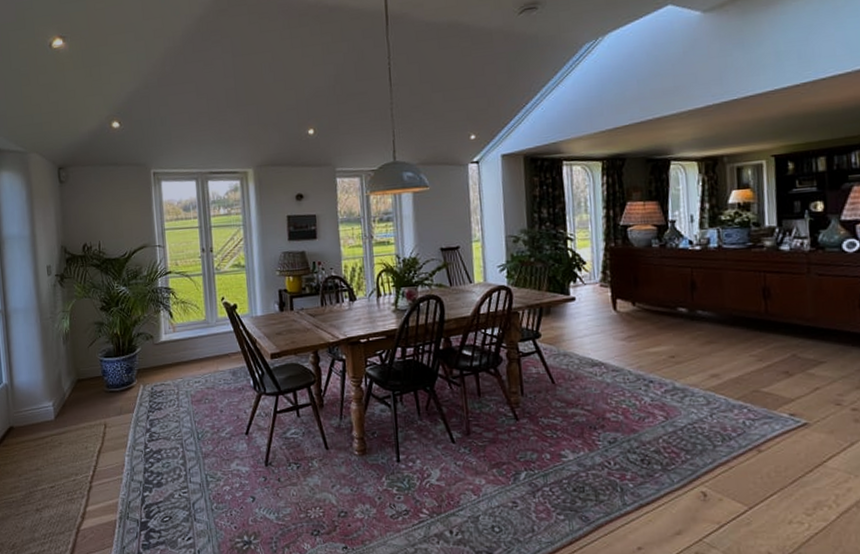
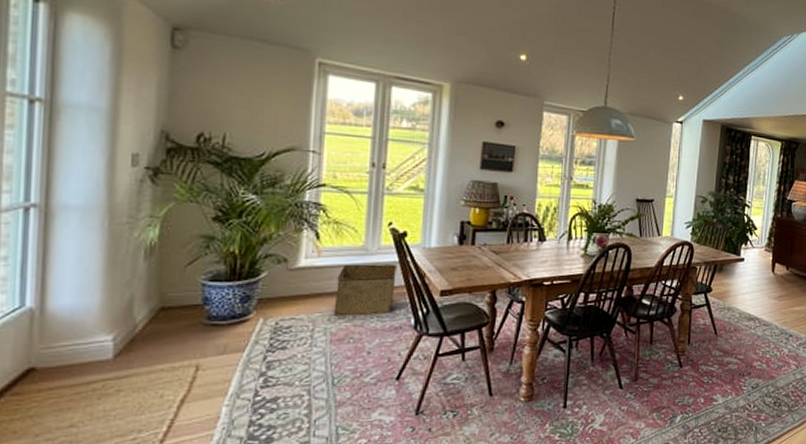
storage bin: none [189,334,234,381] -> present [333,264,397,316]

